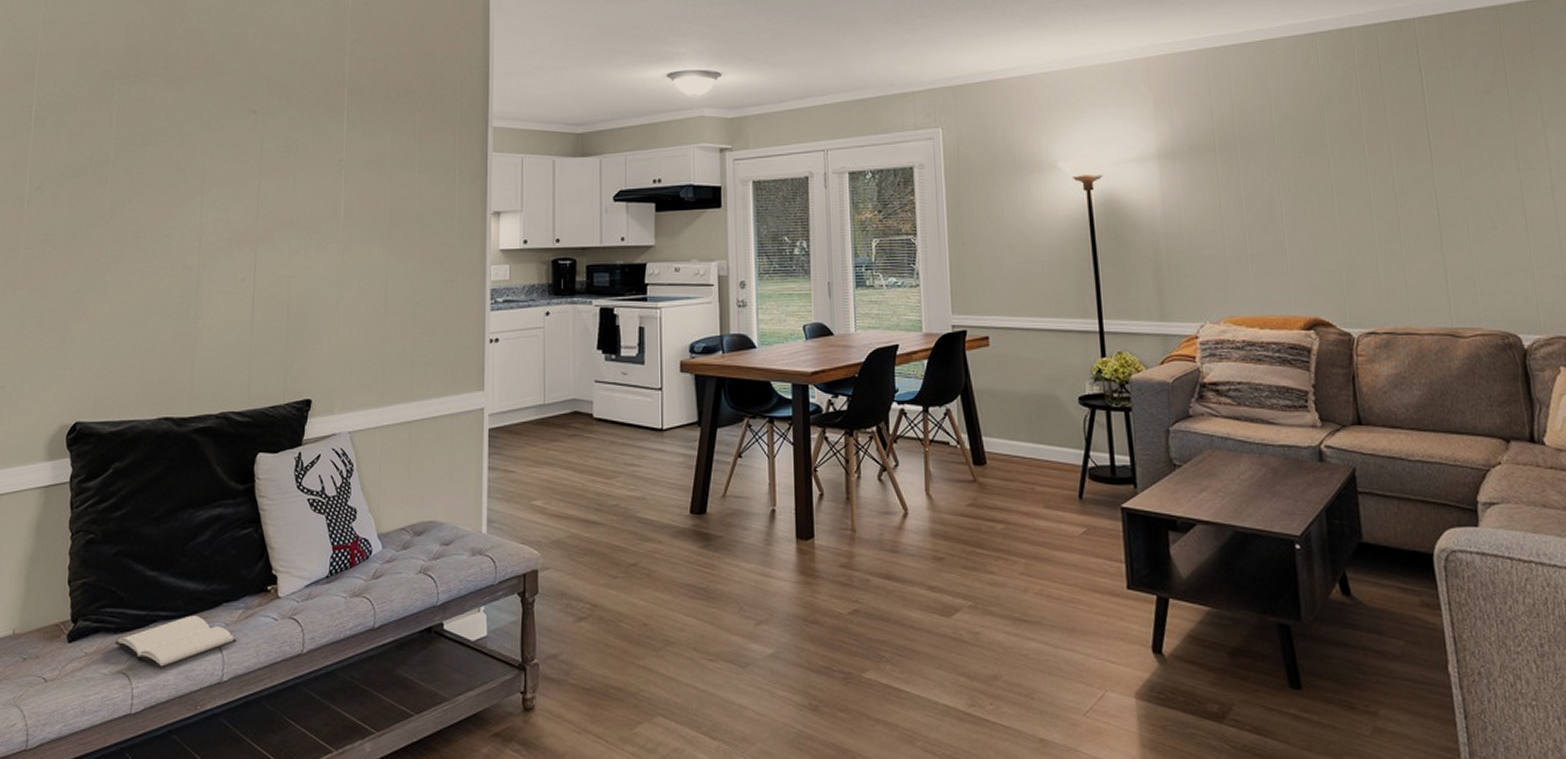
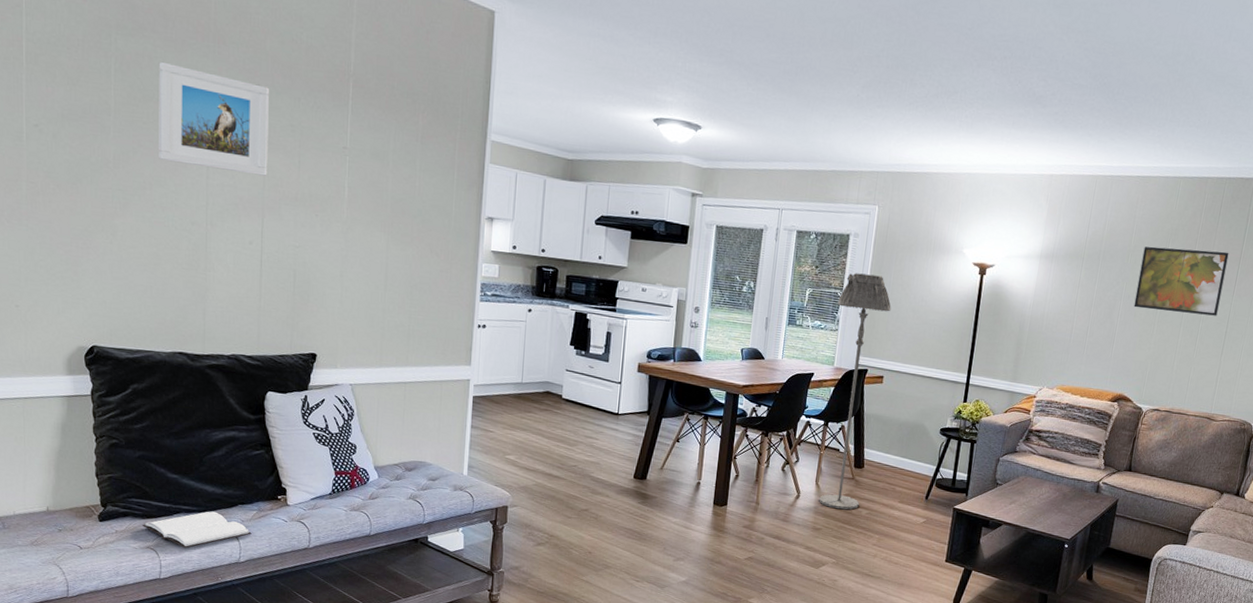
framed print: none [154,103,264,205] -> present [159,61,269,176]
floor lamp: none [913,210,990,527] -> present [819,273,892,510]
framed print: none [1292,113,1419,201] -> present [1134,246,1229,316]

